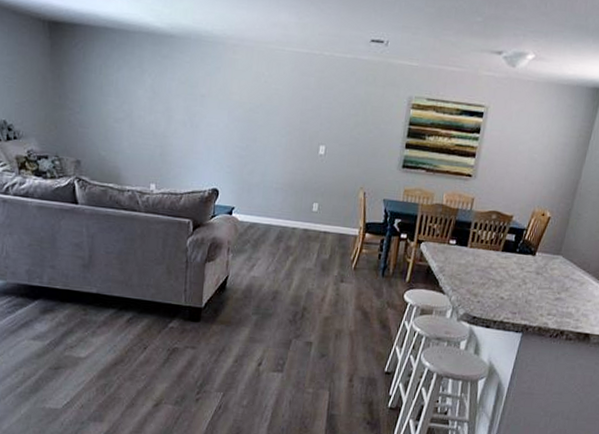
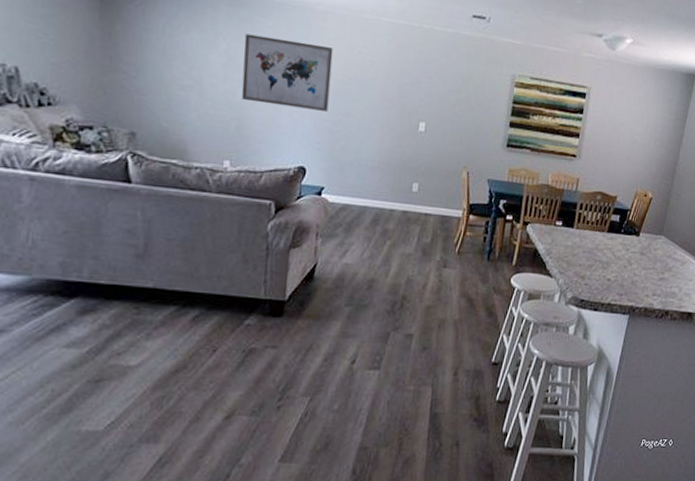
wall art: none [164,69,242,138] -> present [241,33,334,112]

